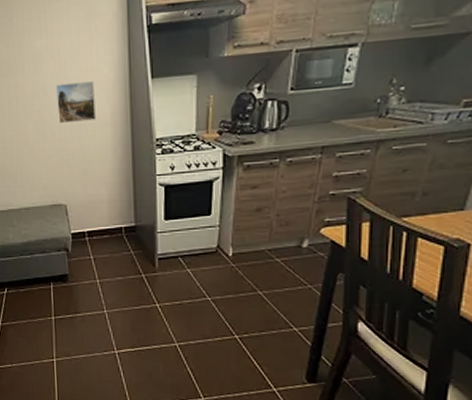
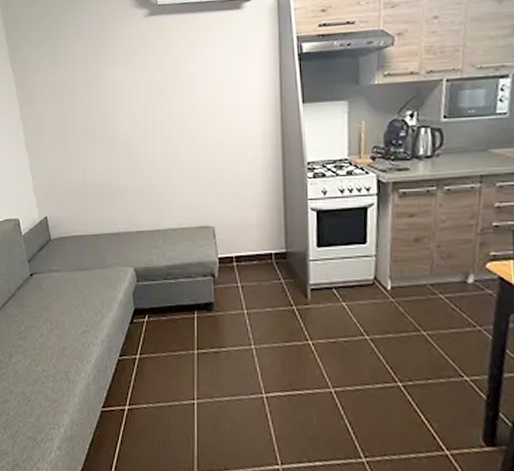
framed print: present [55,81,96,124] -> none [207,104,246,145]

